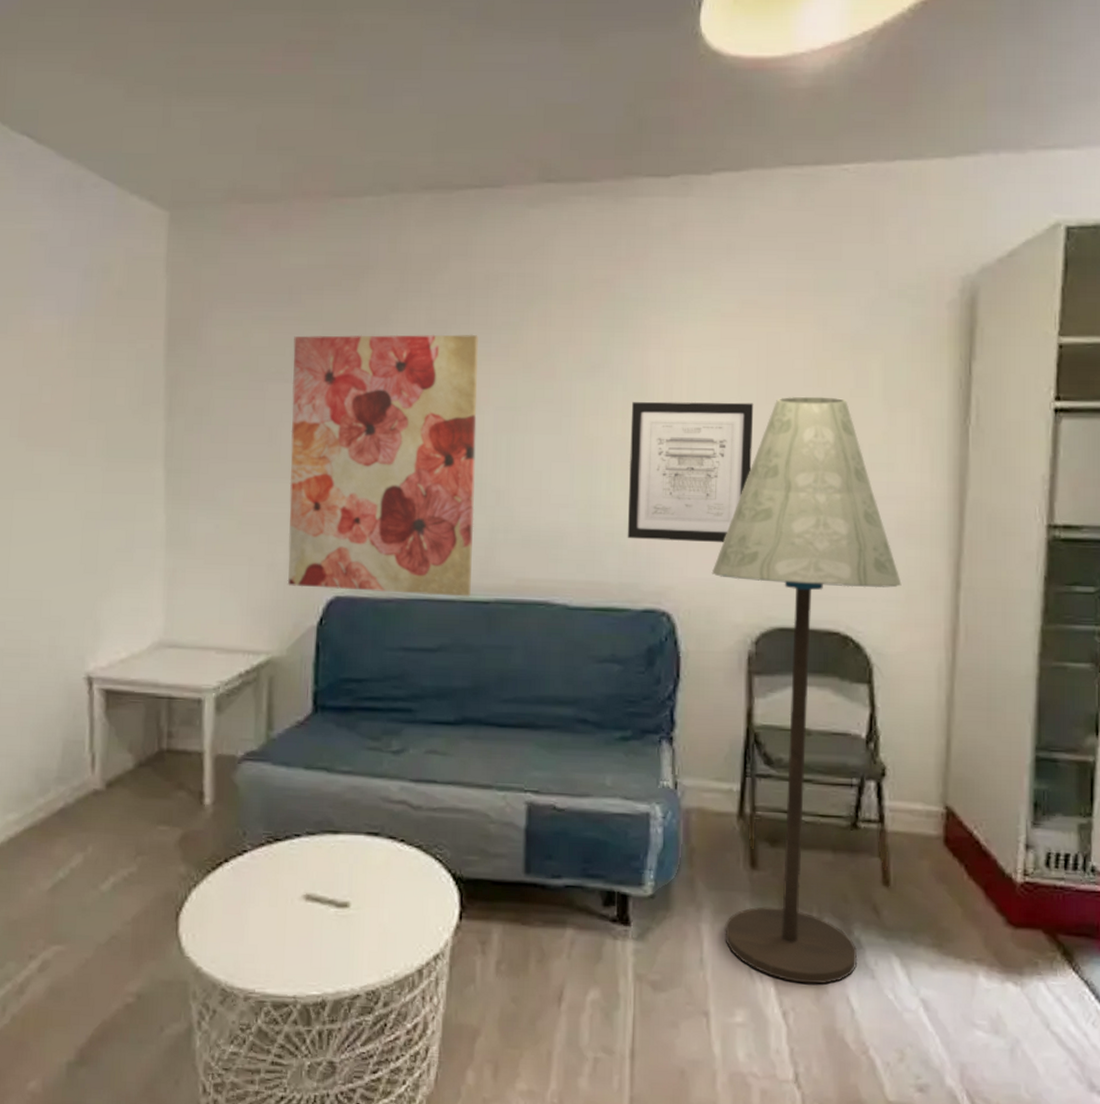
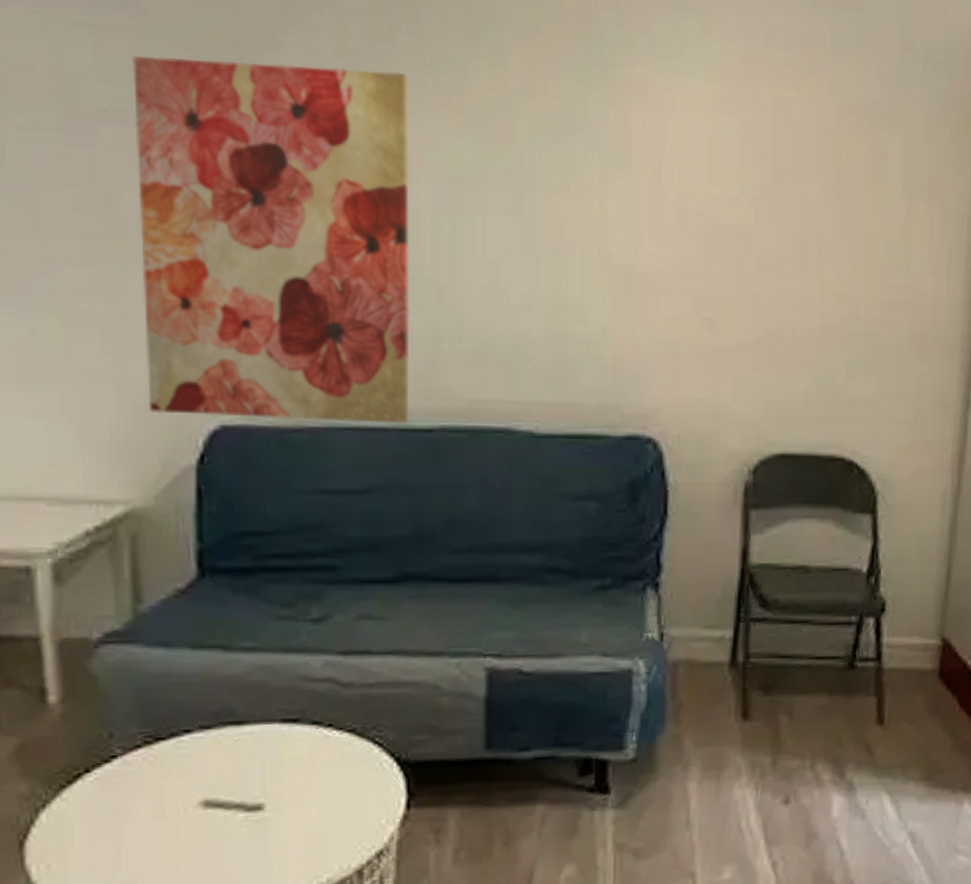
wall art: present [627,401,754,543] -> none [605,177,758,356]
floor lamp: present [711,396,902,985] -> none [705,178,911,832]

